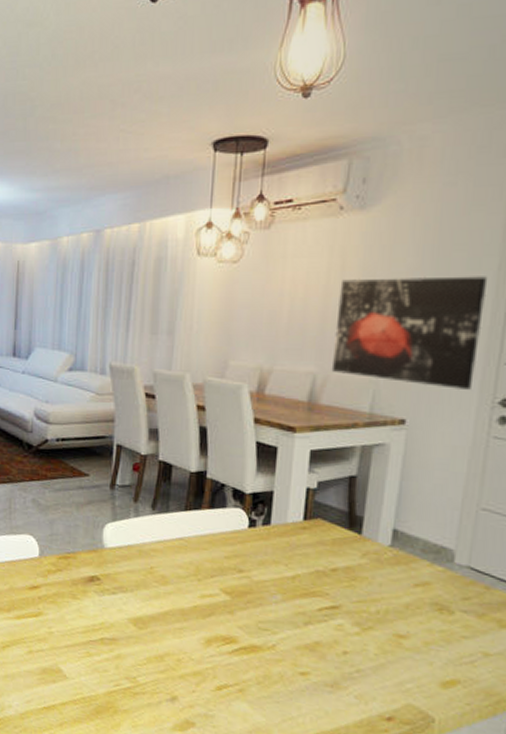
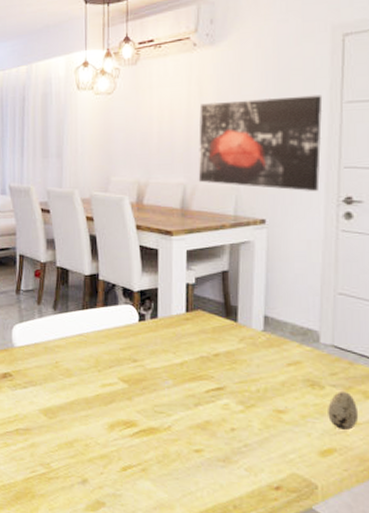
speckled egg: none [455,617,491,662] -> present [328,390,359,431]

